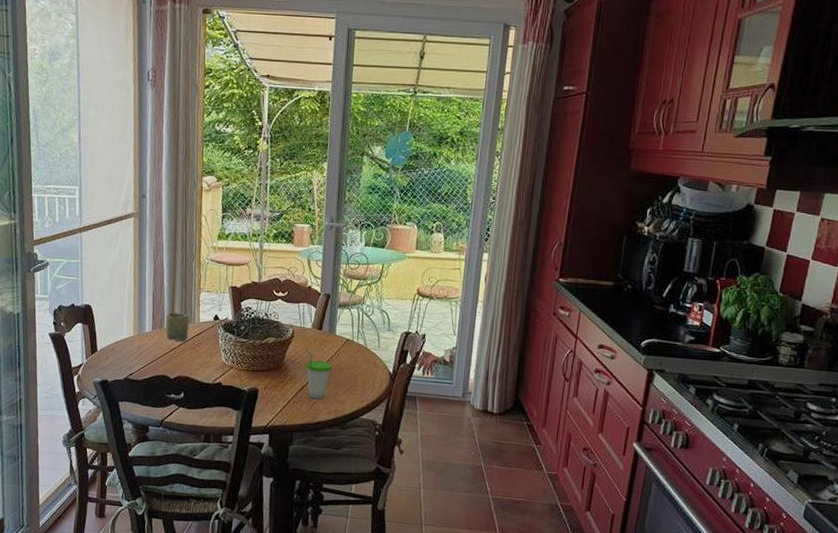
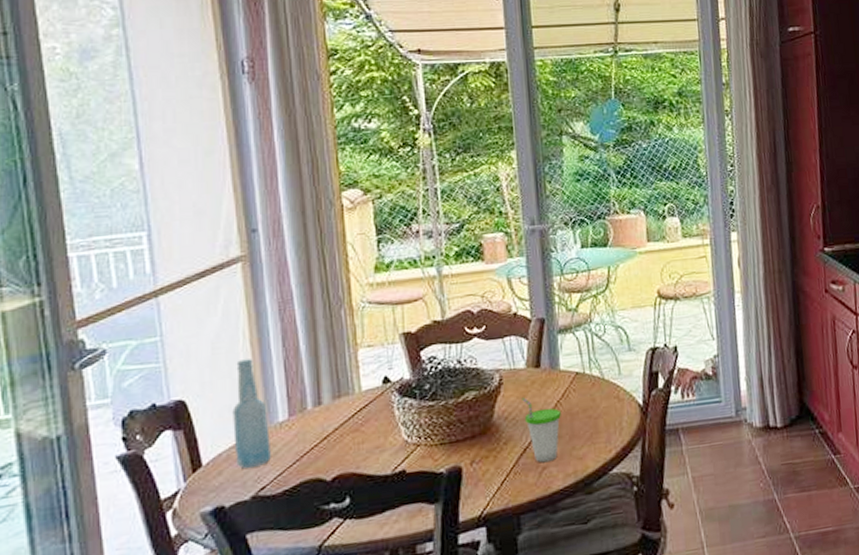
bottle: none [117,285,140,359] -> present [232,359,271,469]
cup: present [165,312,190,342] -> none [309,384,347,427]

